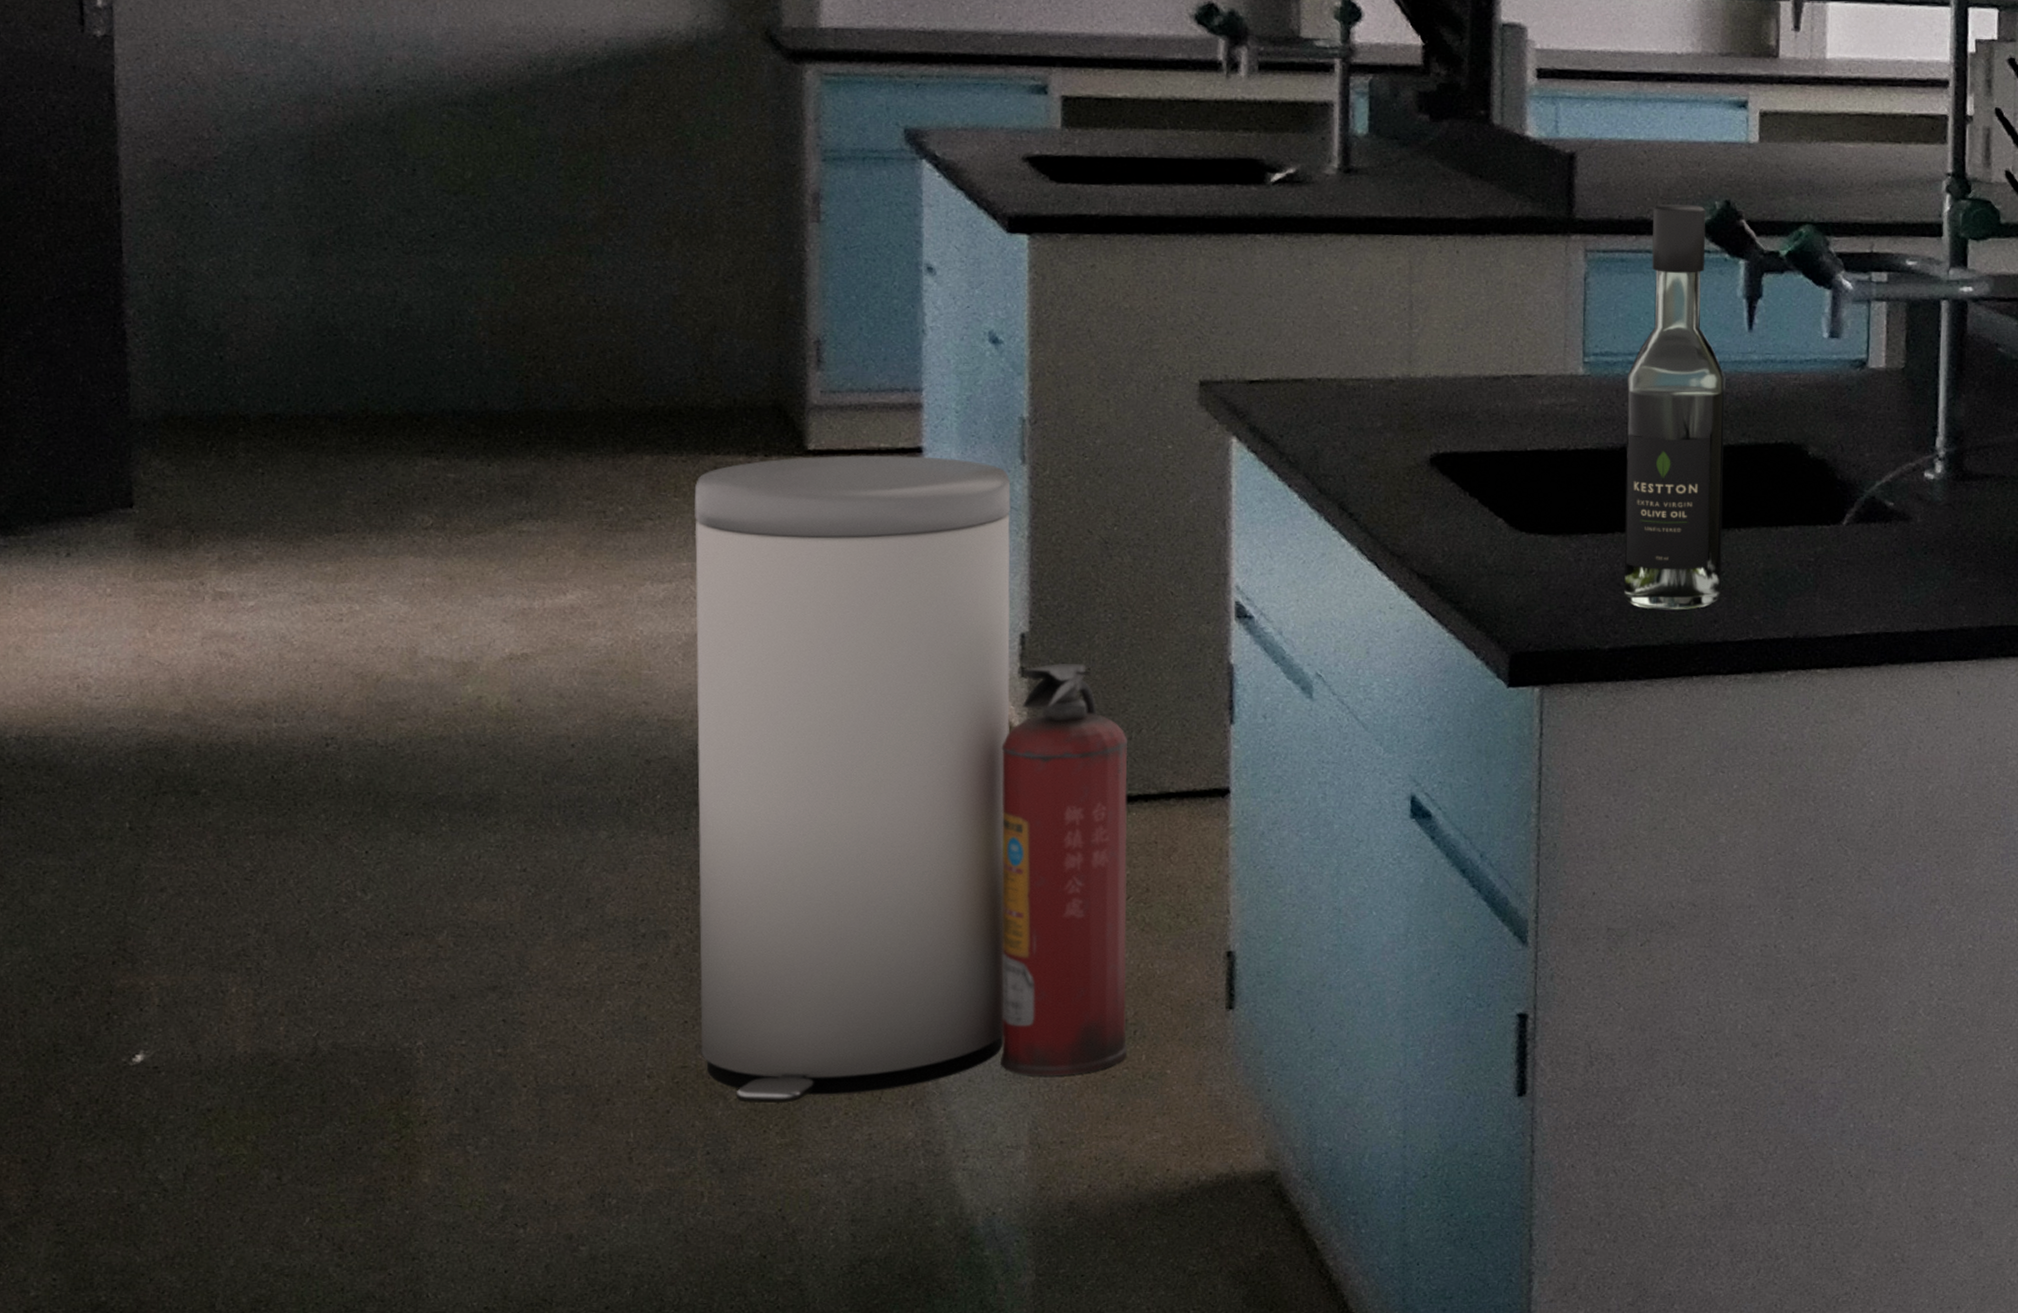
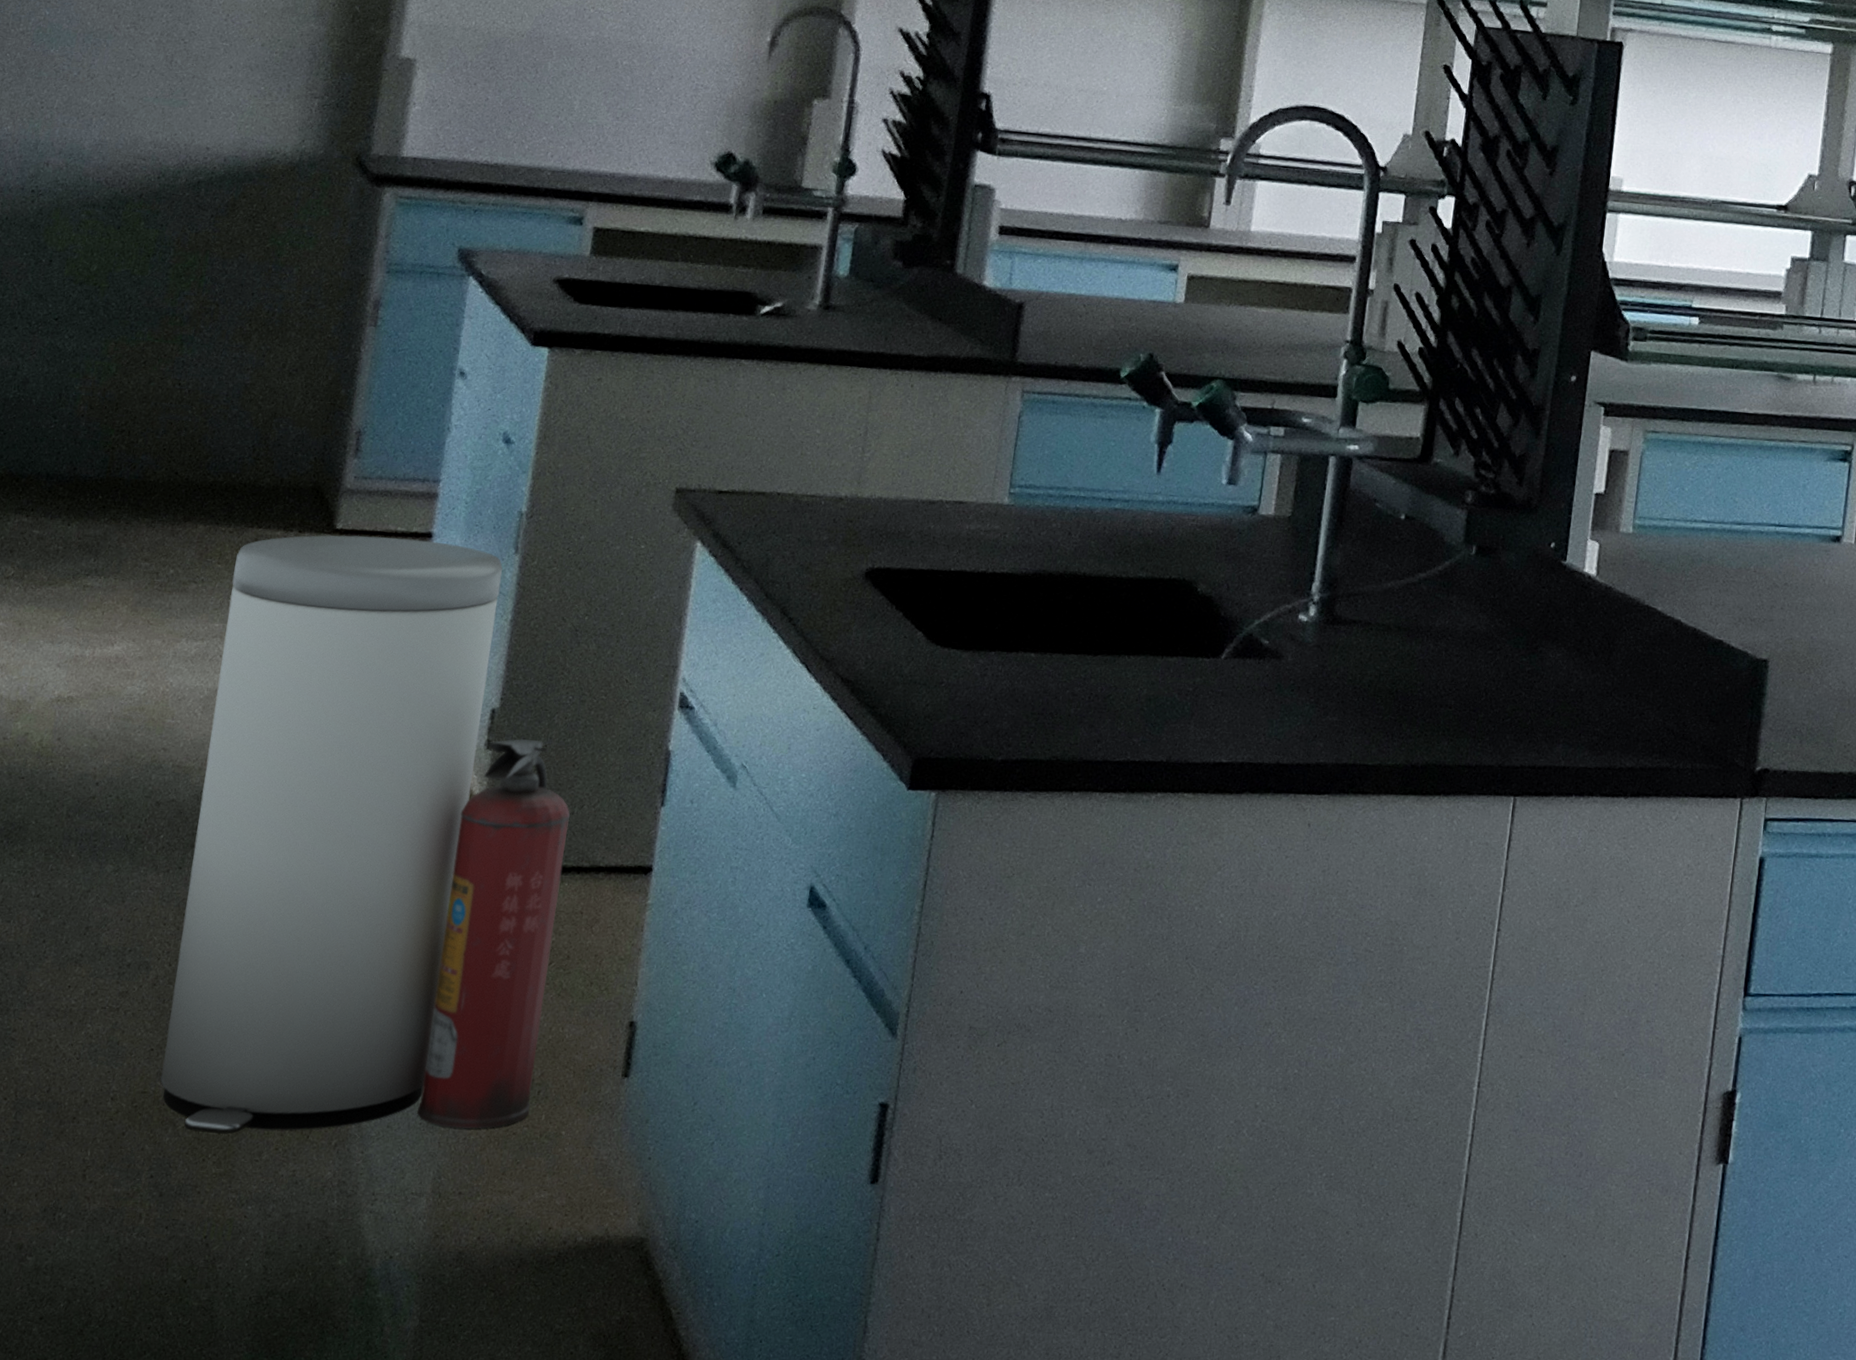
bottle: present [1623,203,1726,610] -> none [1020,353,1132,729]

